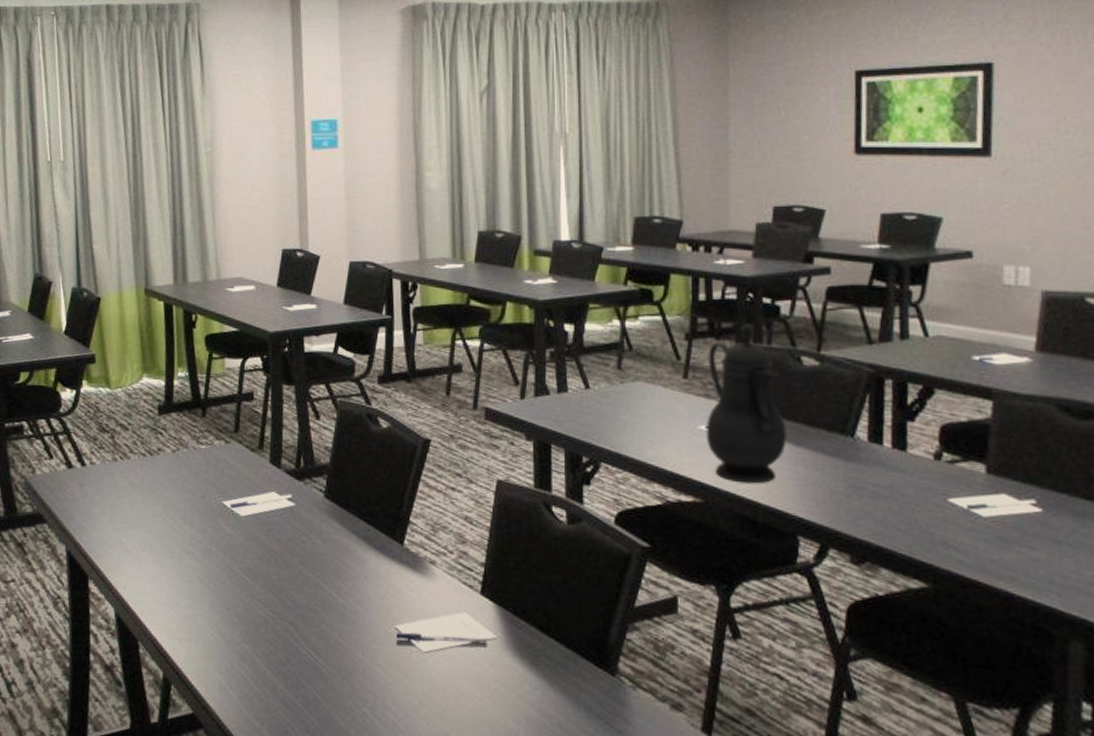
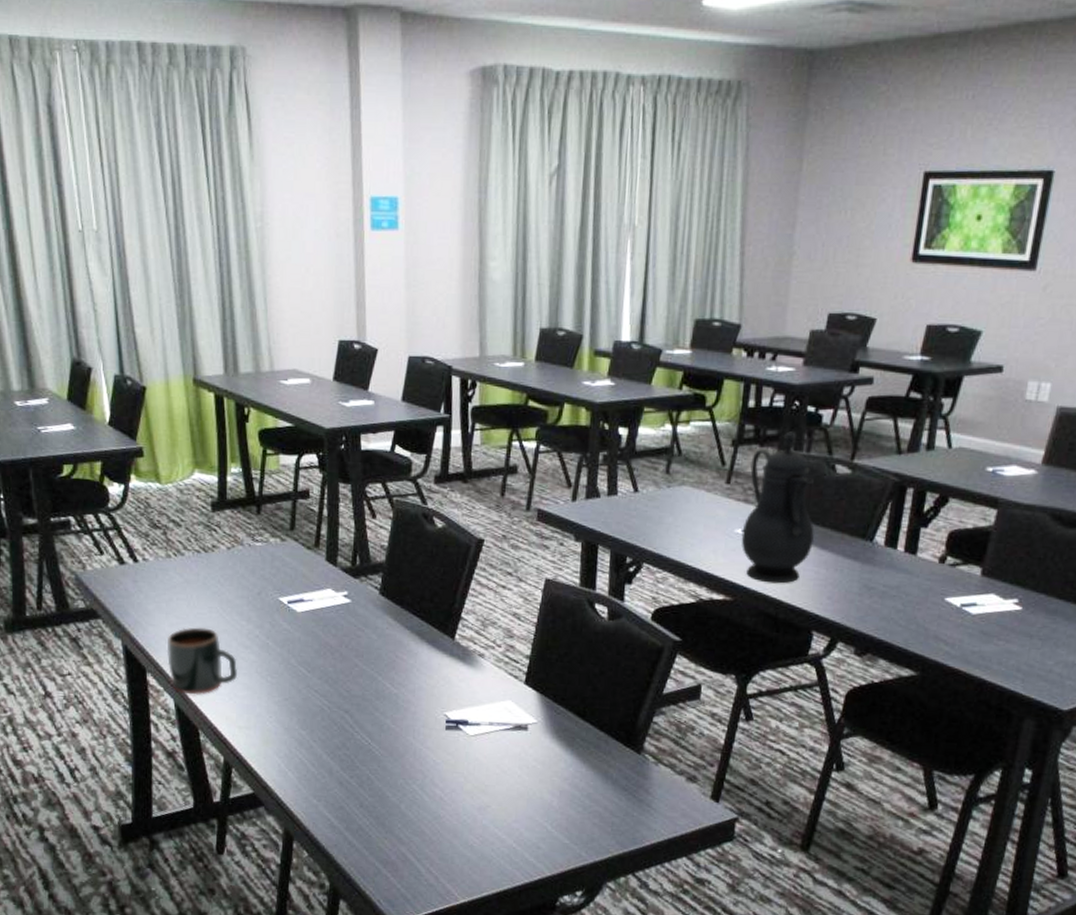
mug: none [109,532,179,604] -> present [166,627,237,695]

